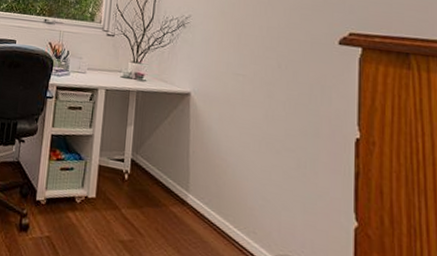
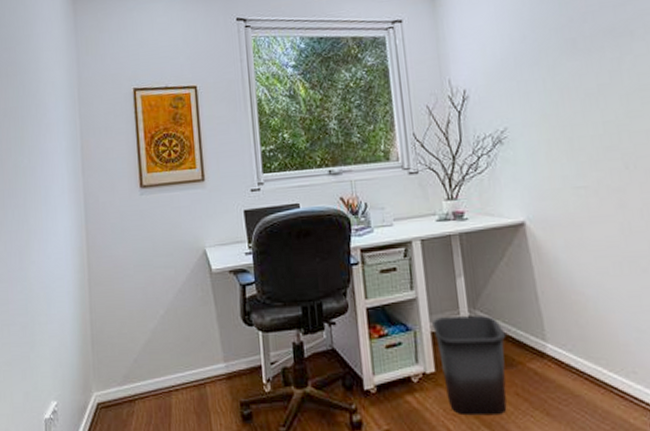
waste bin: none [101,154,158,244] -> present [432,316,507,416]

